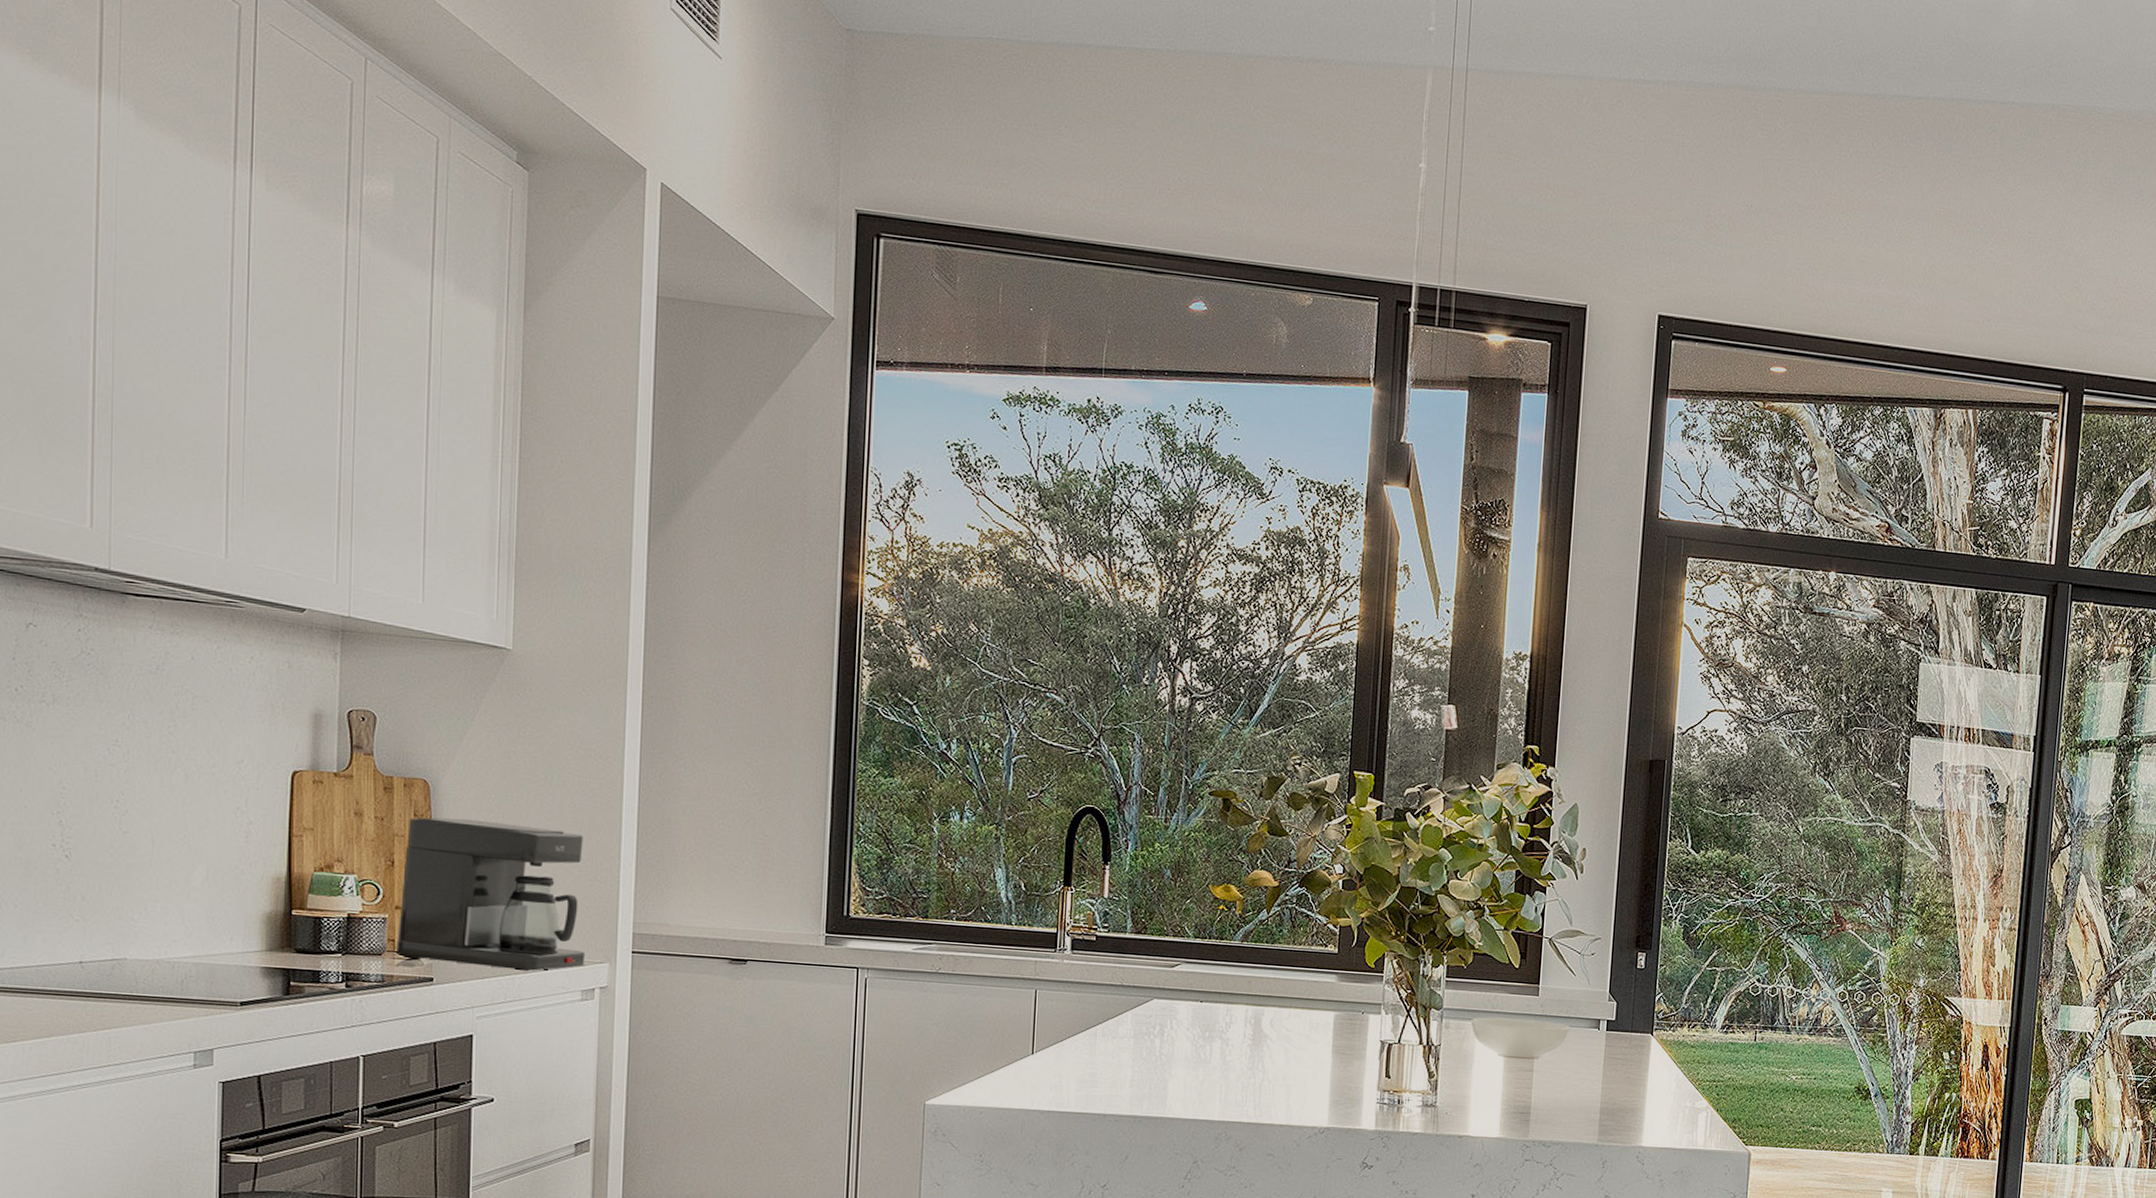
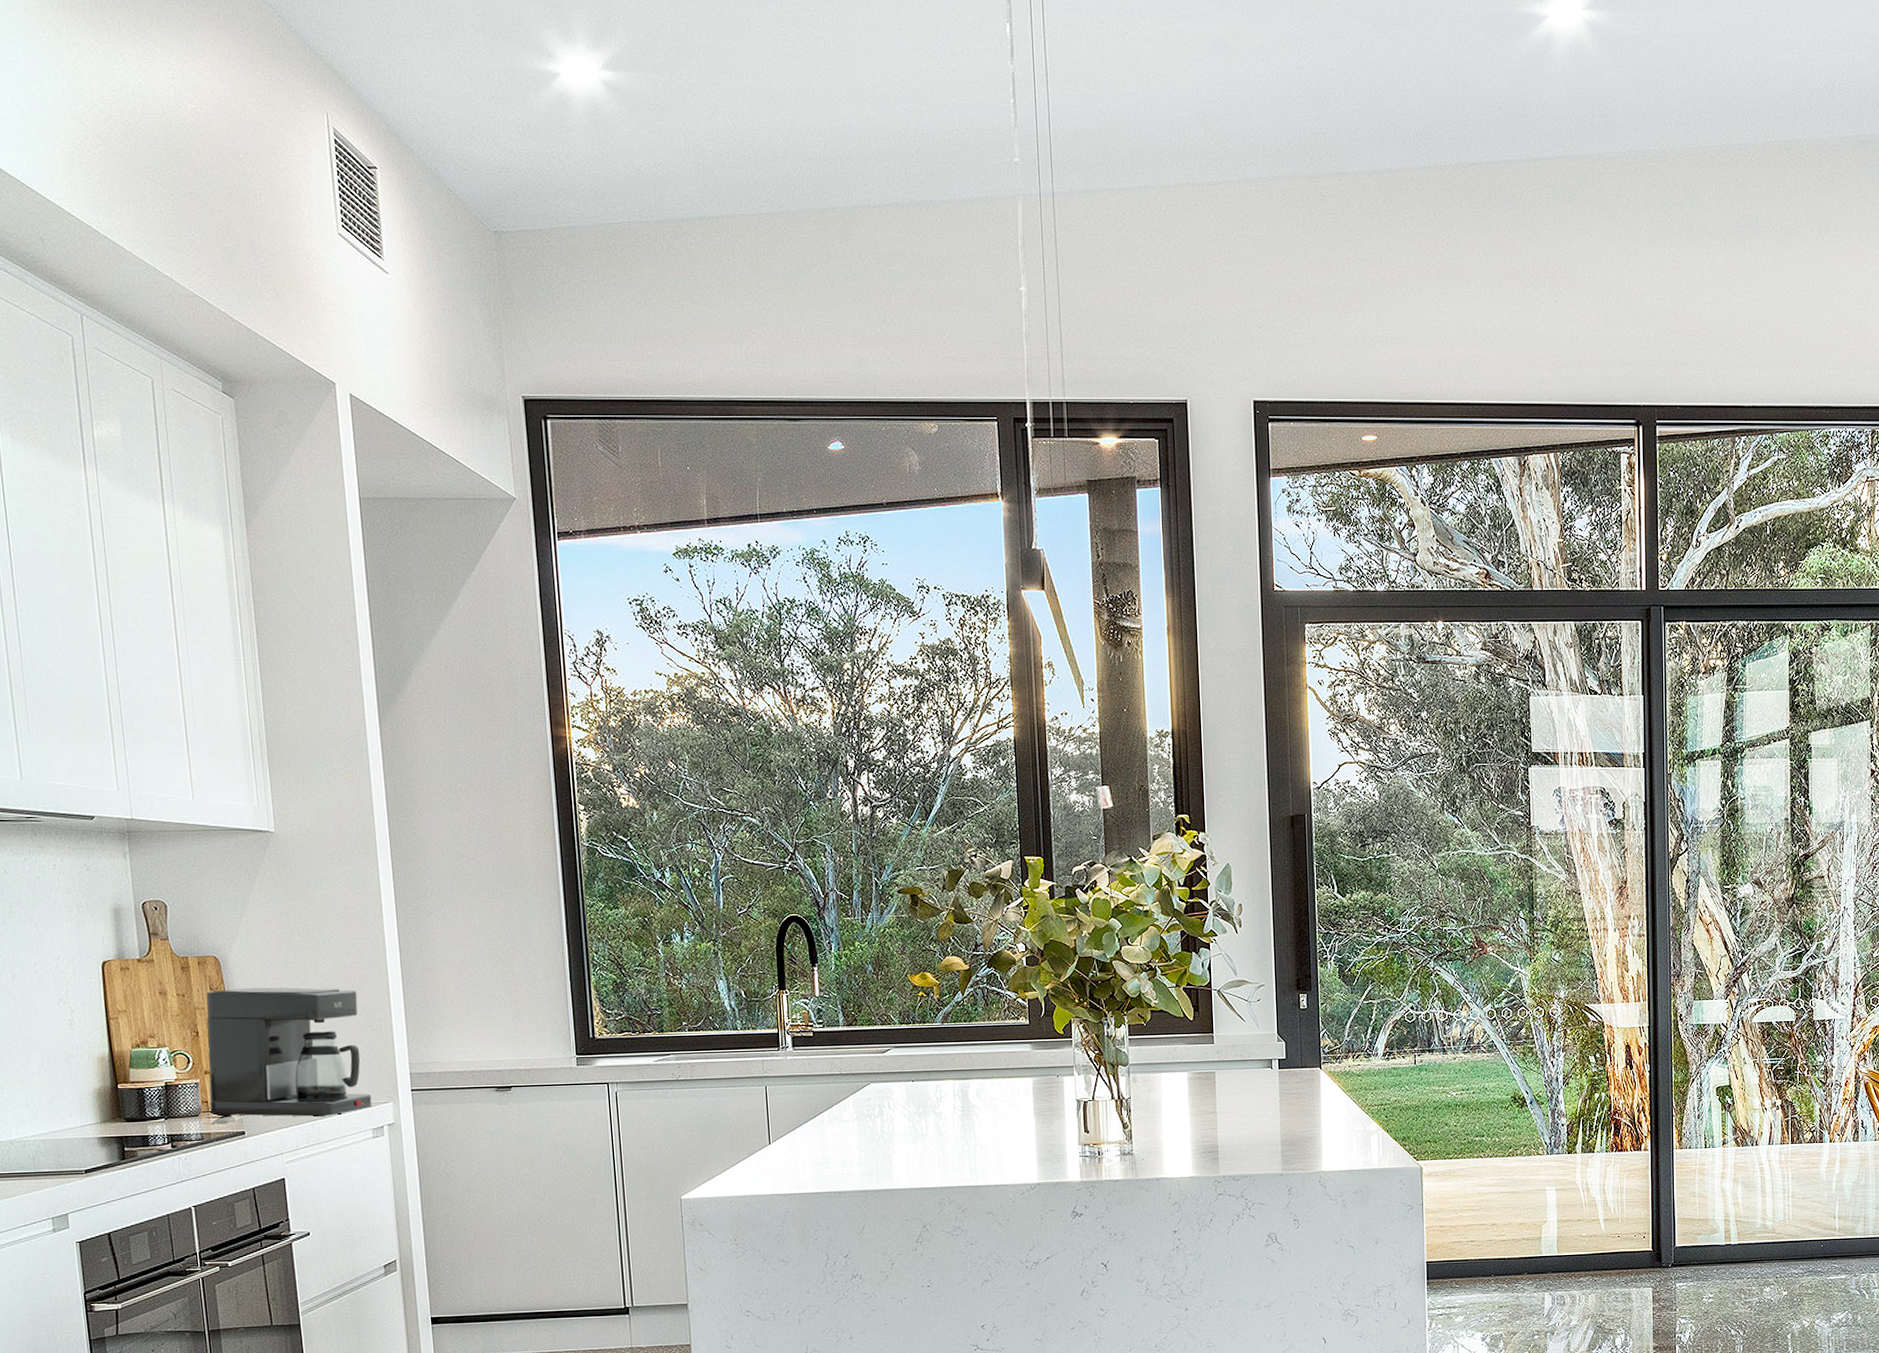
bowl: present [1470,1017,1571,1059] -> none [1155,1066,1246,1103]

